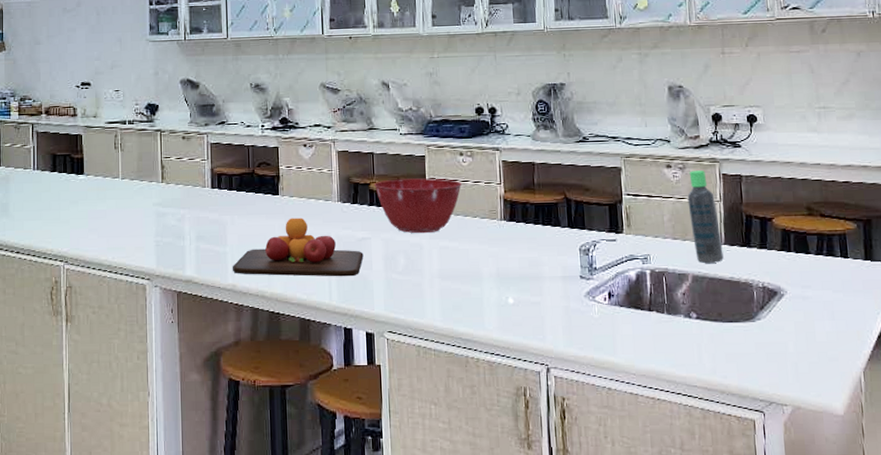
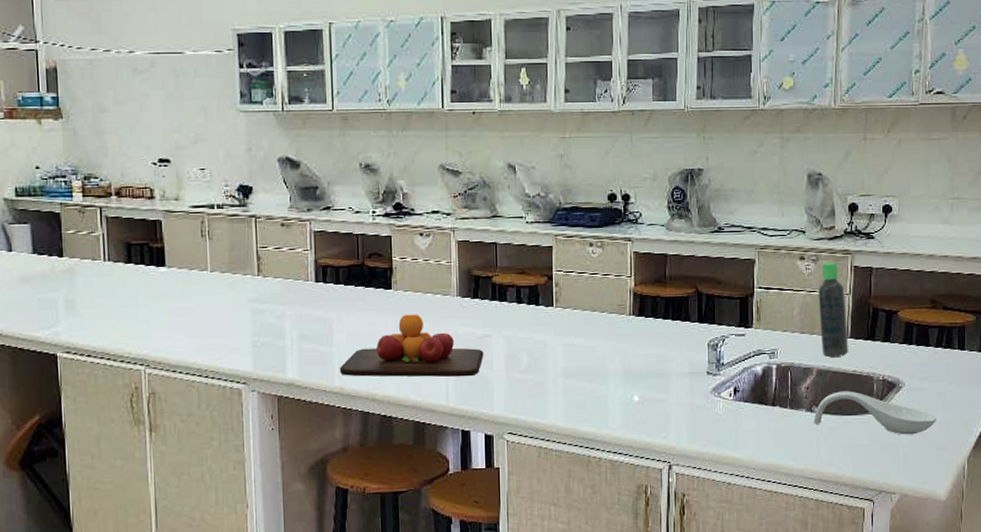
mixing bowl: present [374,178,462,234] -> none [496,270,590,330]
spoon rest: none [692,297,825,344] -> present [813,391,937,435]

